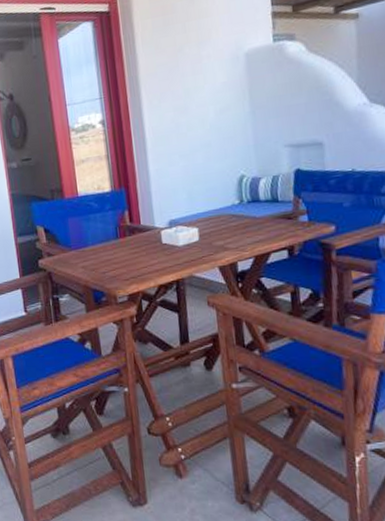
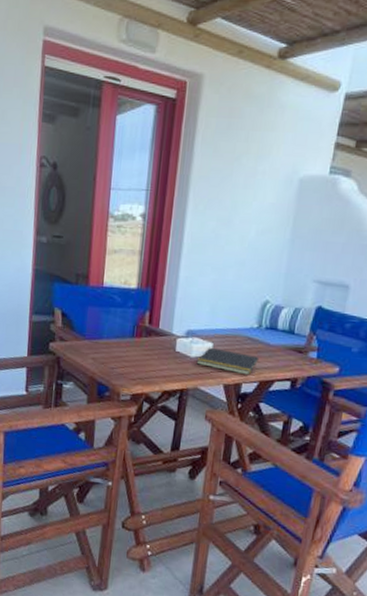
notepad: none [185,231,249,253] -> present [196,347,260,376]

